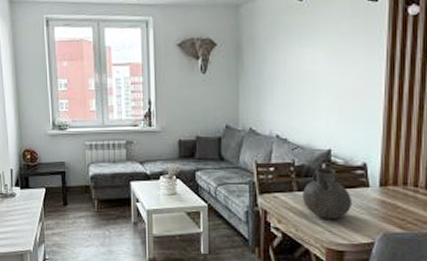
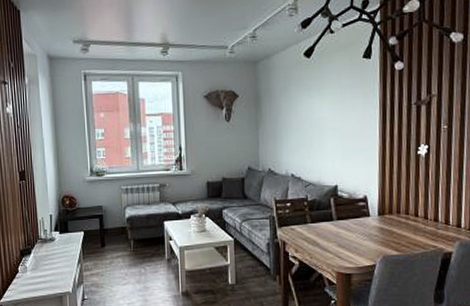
vase: present [303,167,353,219] -> none [315,201,357,246]

